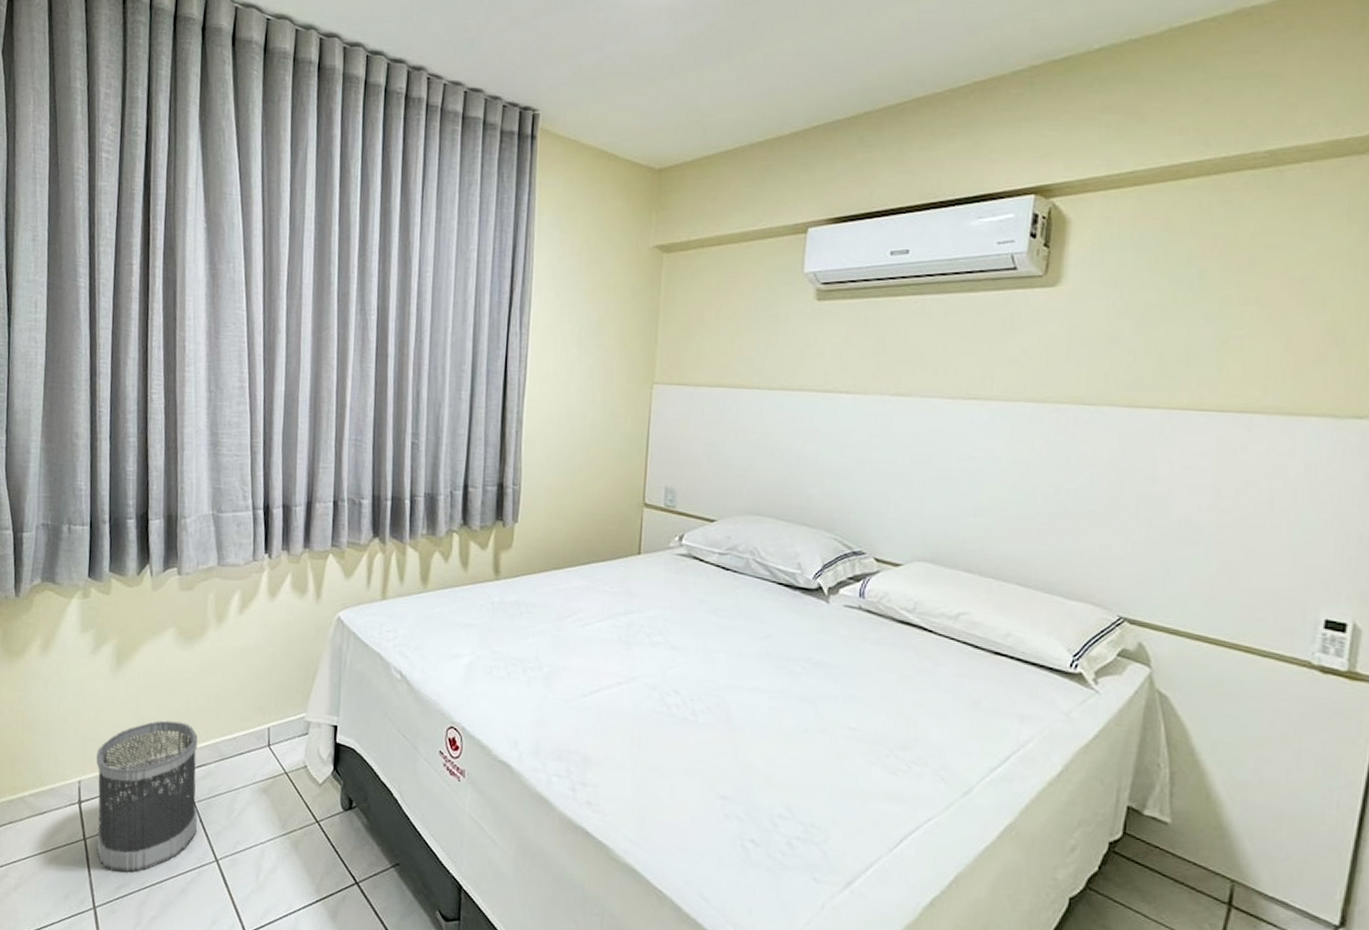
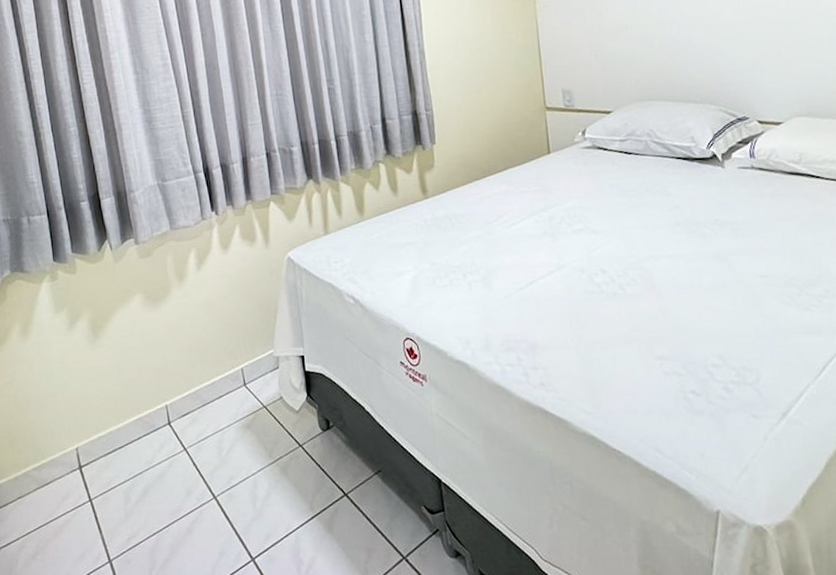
wastebasket: present [96,720,198,873] -> none [88,378,193,525]

